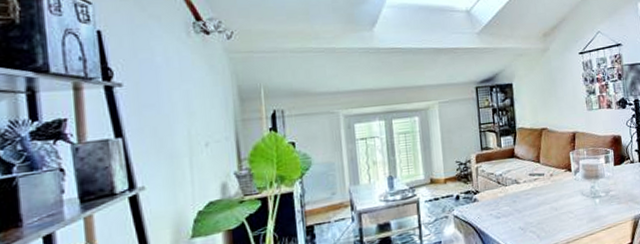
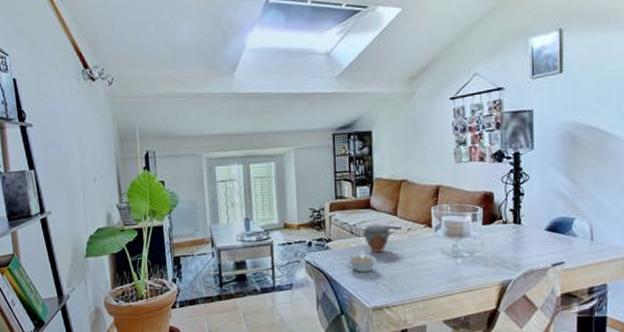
legume: none [496,199,524,222] -> present [348,251,377,273]
jar: none [508,172,536,201] -> present [362,224,391,253]

